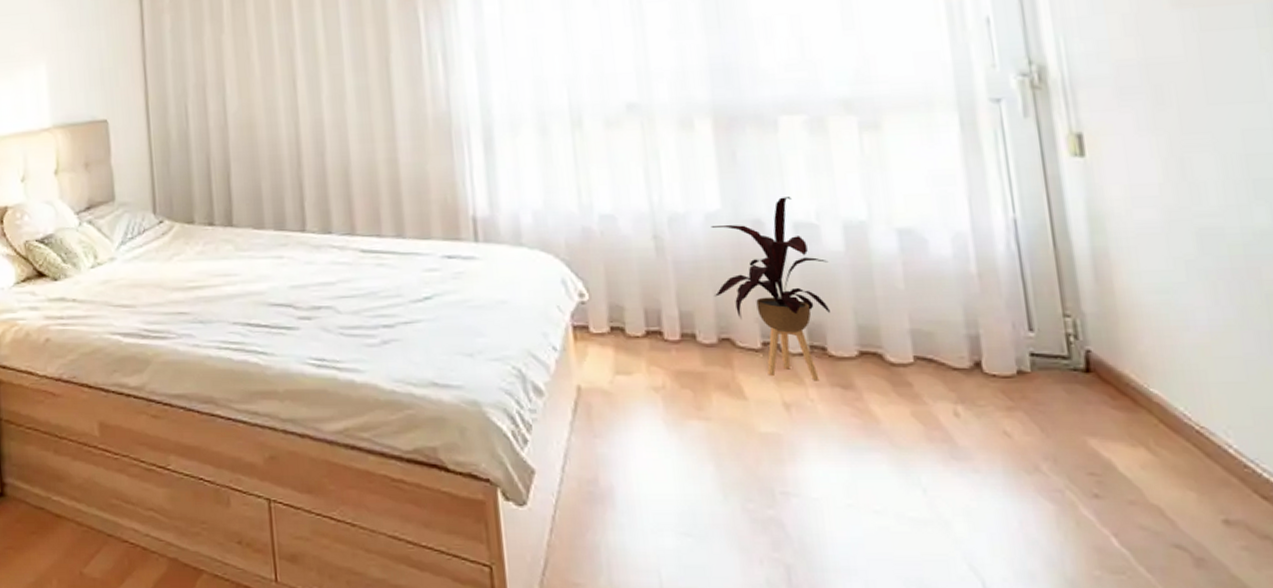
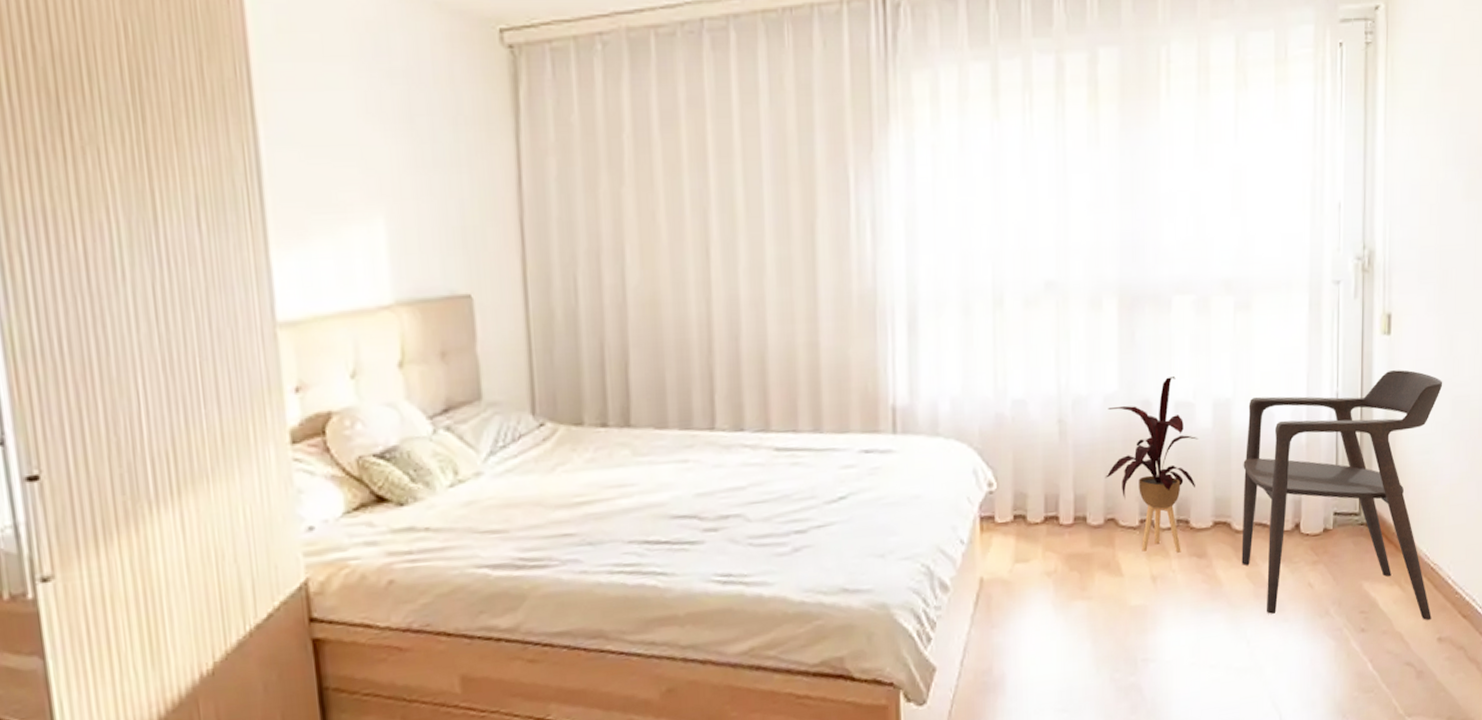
armchair: none [890,196,1208,495] -> present [1241,370,1443,620]

